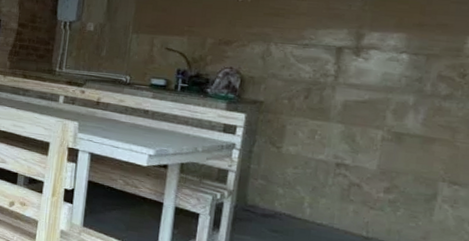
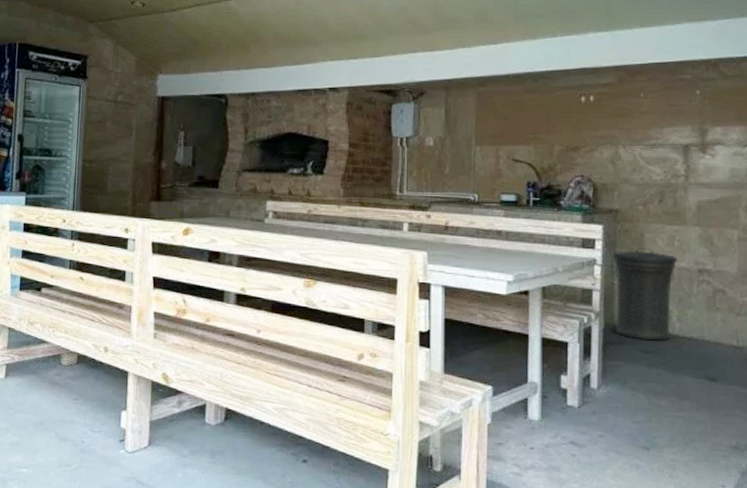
trash can: none [245,137,317,223] -> present [612,247,678,341]

